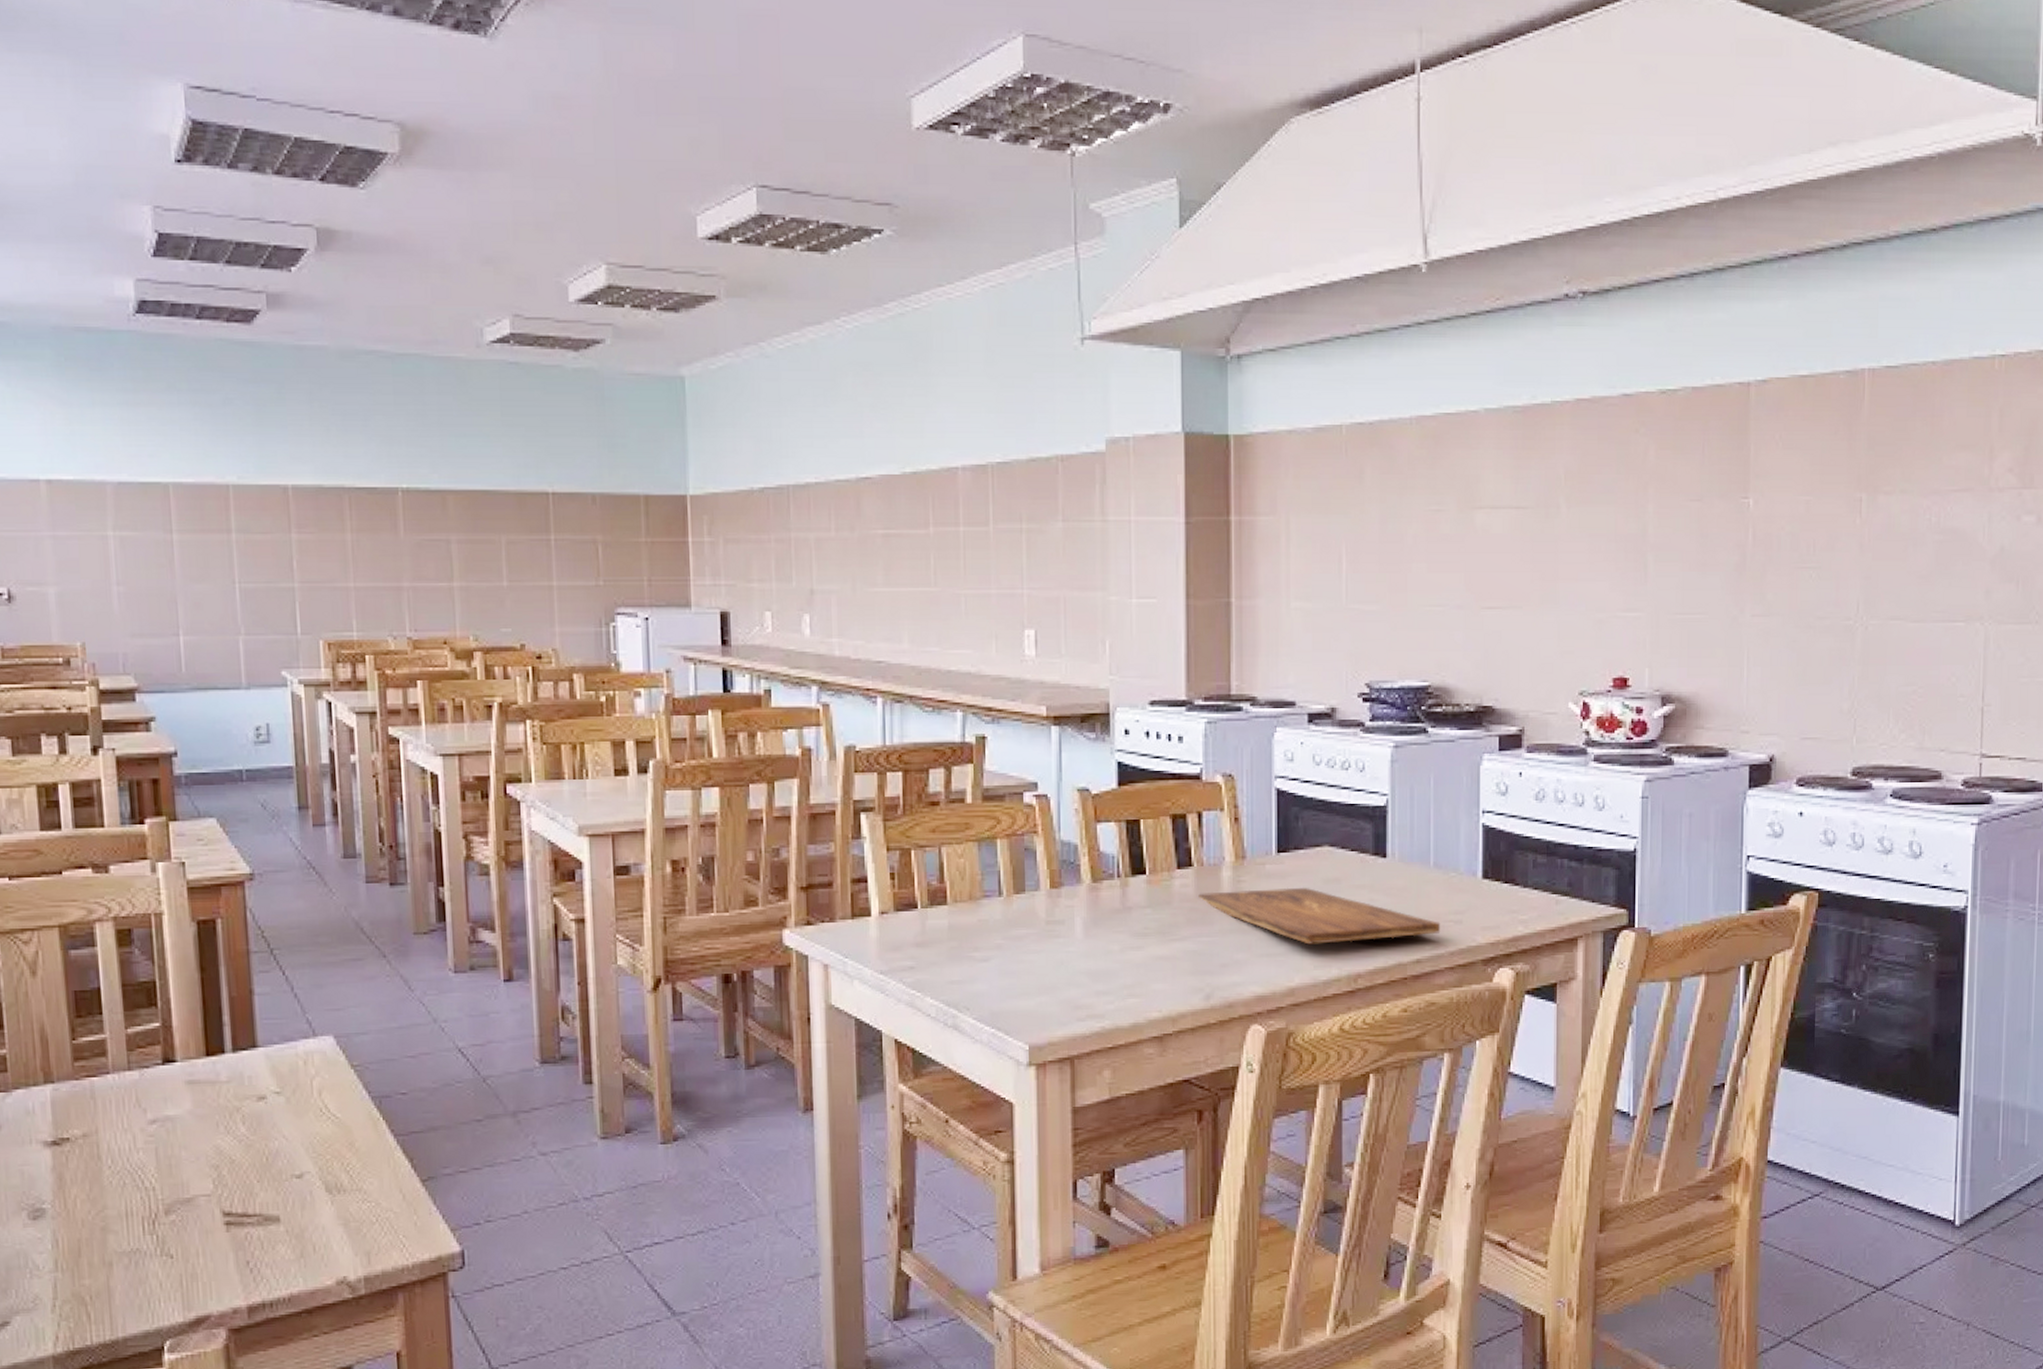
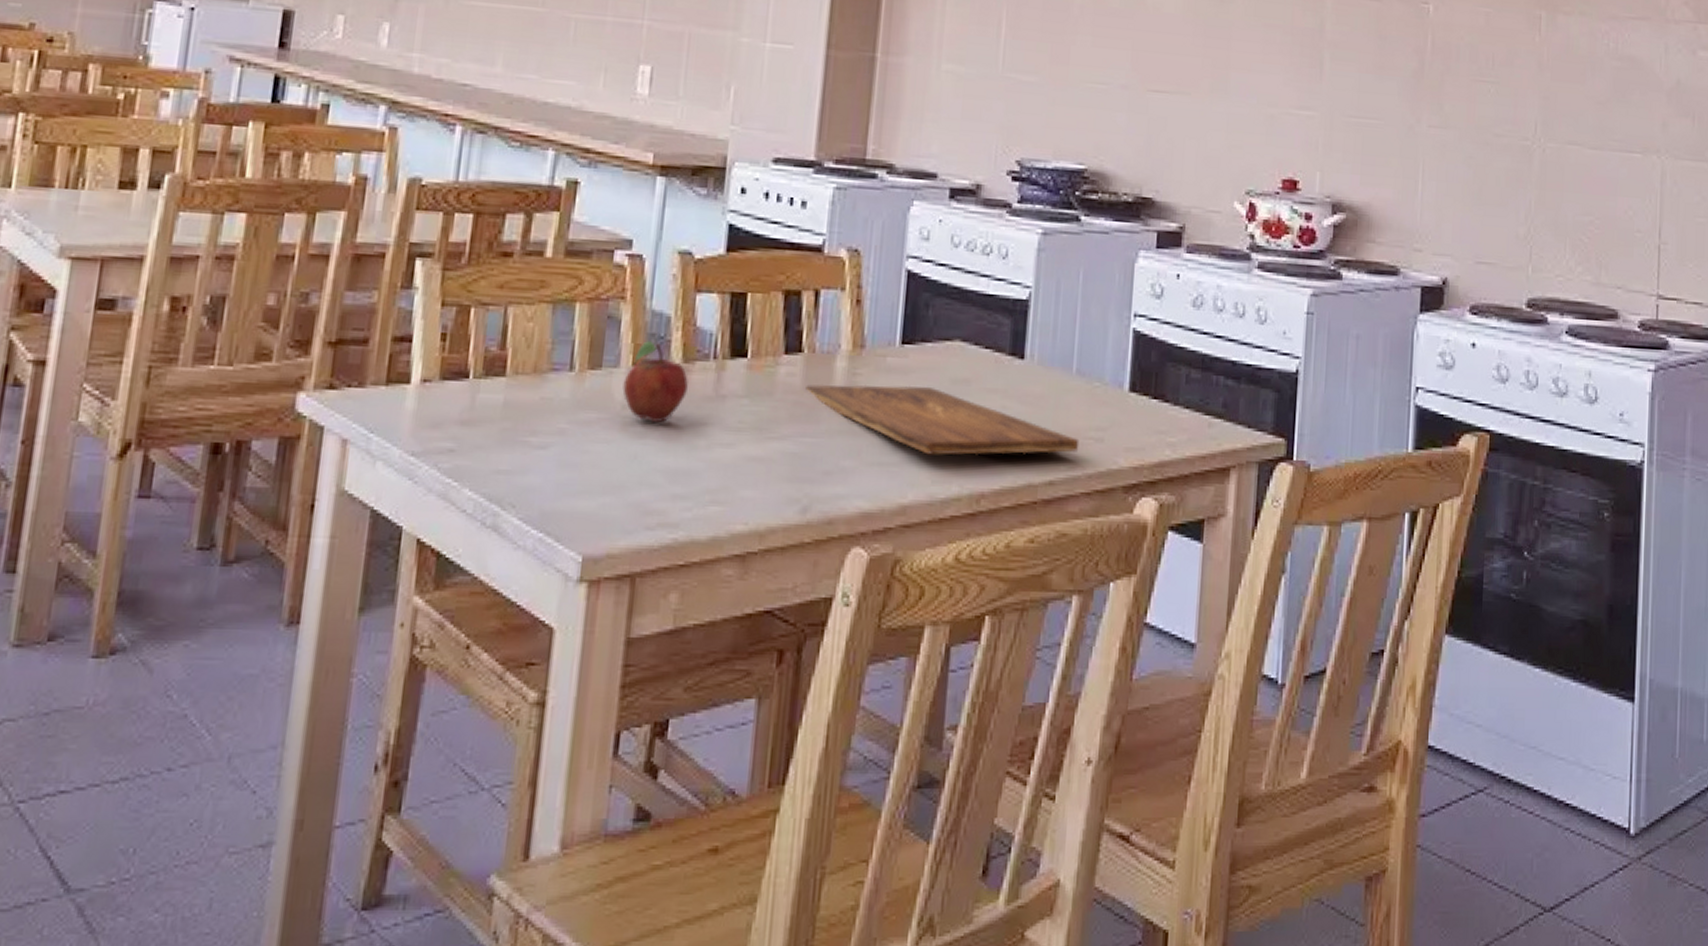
fruit: none [1044,866,1098,933] -> present [622,341,688,422]

